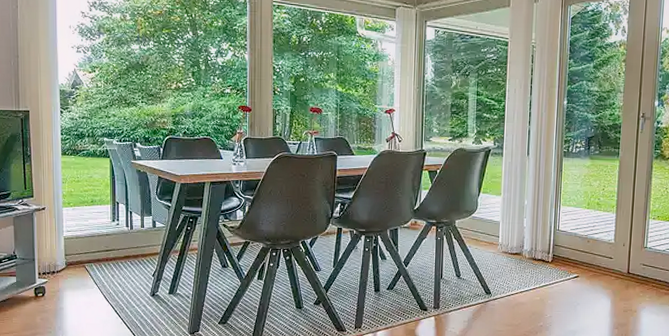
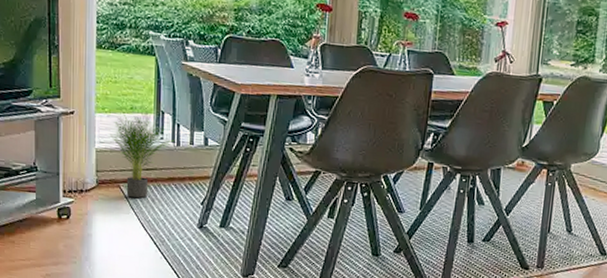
potted plant: none [75,202,130,275] -> present [110,109,177,198]

